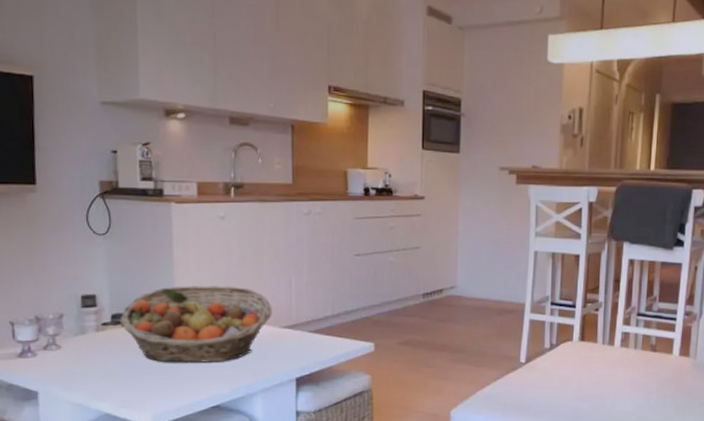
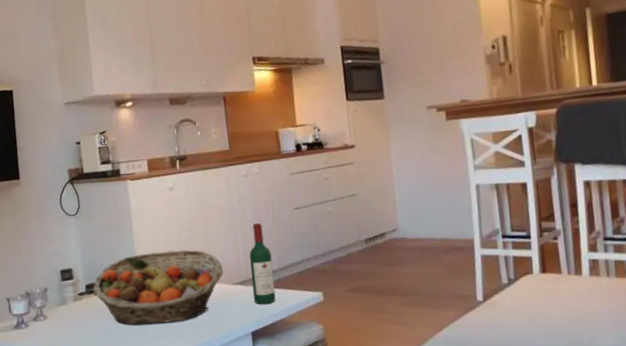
wine bottle: none [301,266,326,350] -> present [249,223,276,304]

